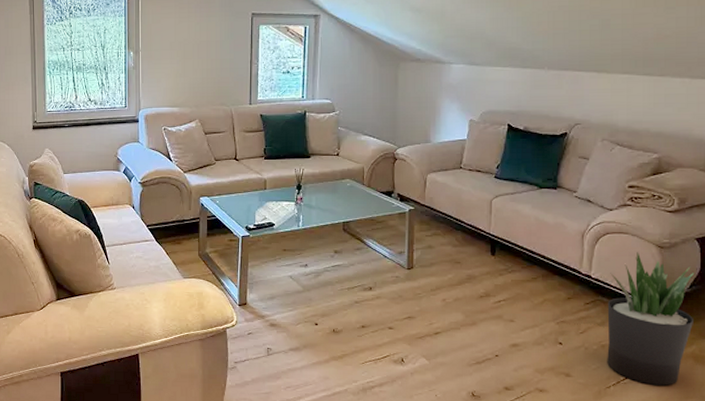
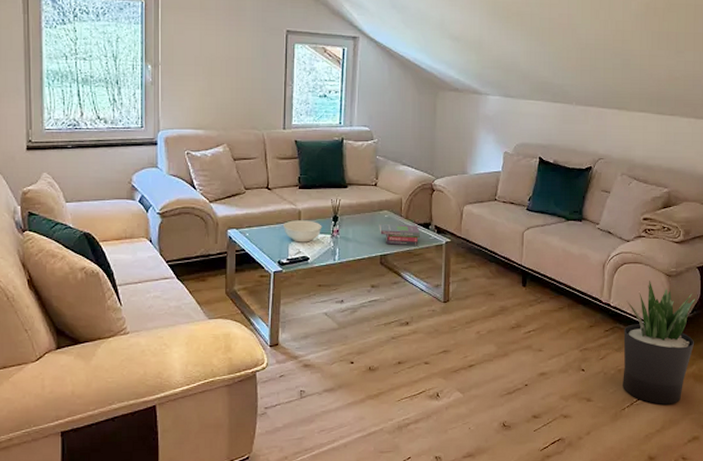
bowl: none [251,189,287,209] -> present [284,220,322,243]
books: none [341,191,382,214] -> present [379,223,420,246]

